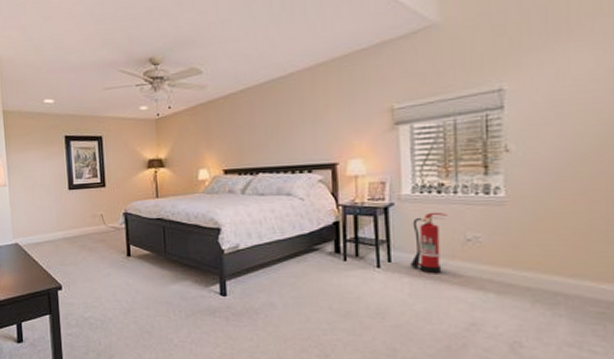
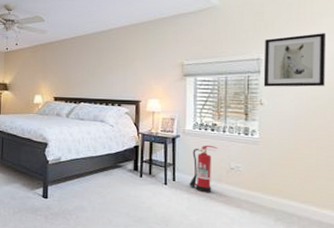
wall art: none [508,42,601,127] -> present [263,33,326,87]

